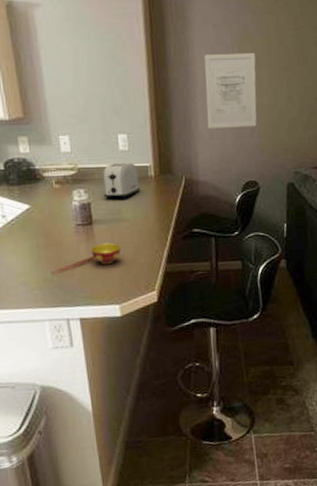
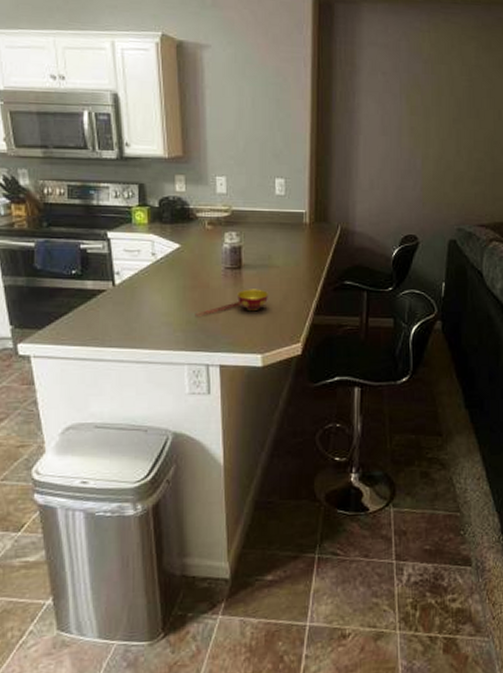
toaster: present [102,163,141,199] -> none [255,208,294,245]
wall art: present [204,52,257,128] -> none [368,102,425,179]

